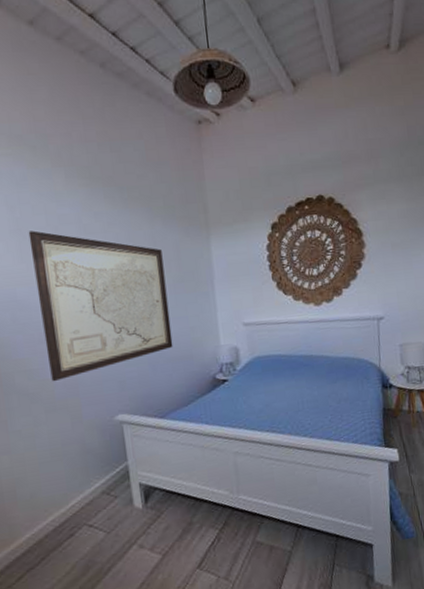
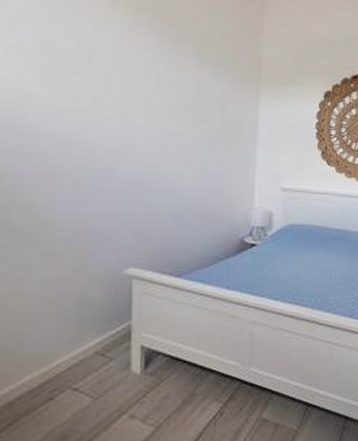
wall art: present [28,230,173,382] -> none [54,51,206,223]

